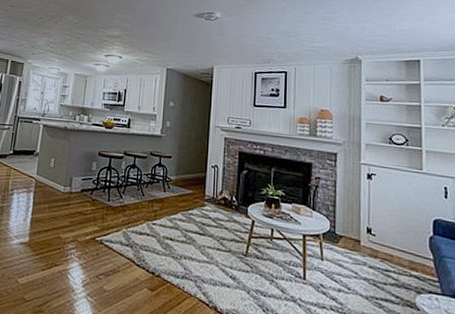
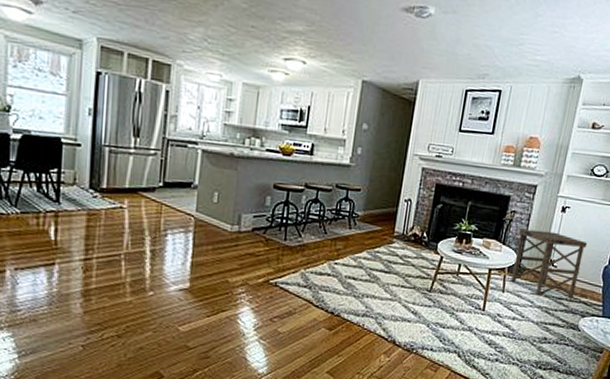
side table: none [328,195,404,271] -> present [511,228,588,298]

